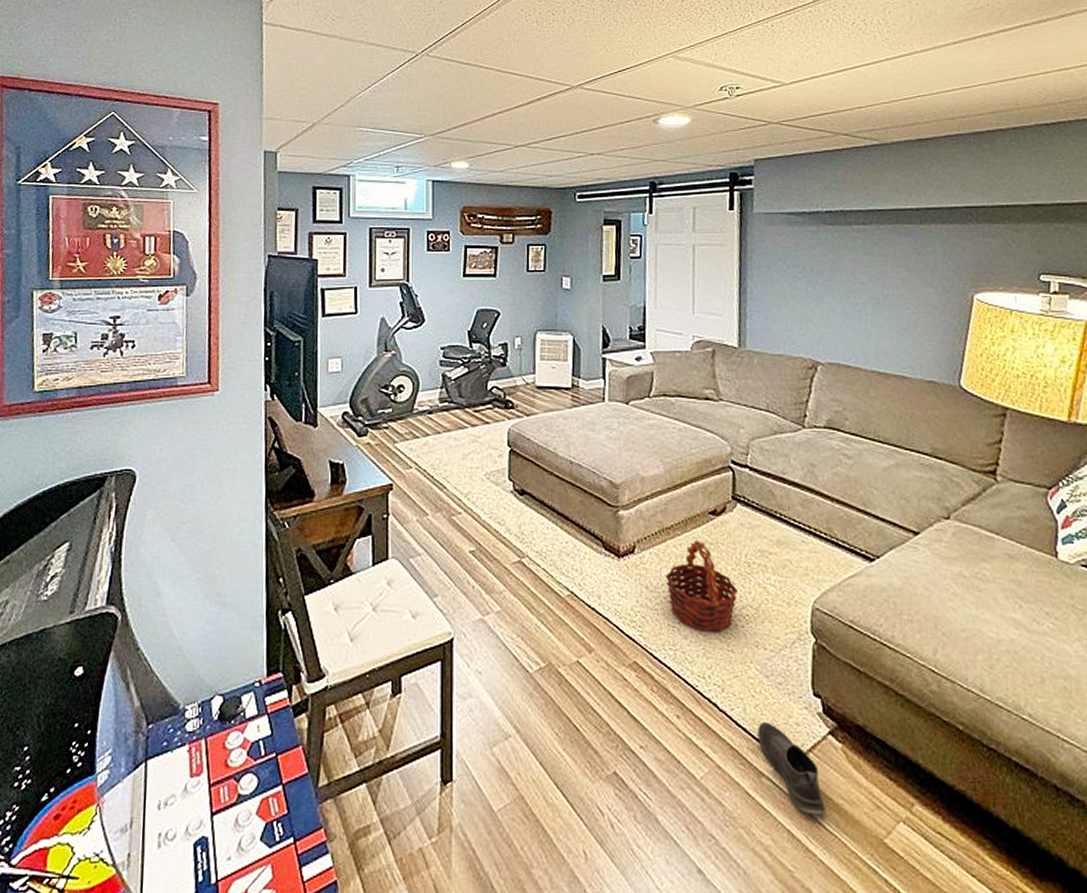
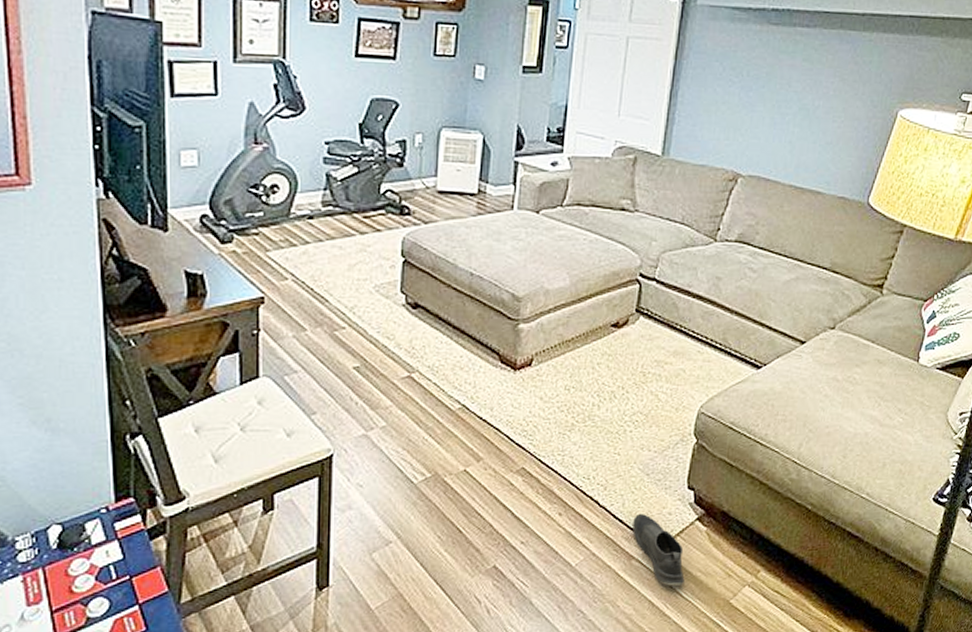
basket: present [665,540,738,631] -> none [560,352,630,437]

